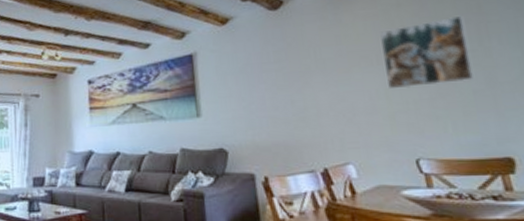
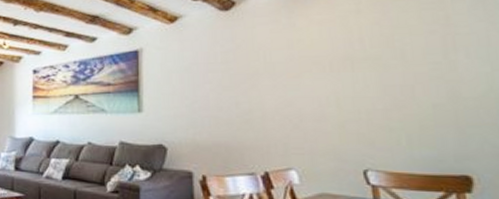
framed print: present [380,15,474,90] -> none [336,25,434,98]

